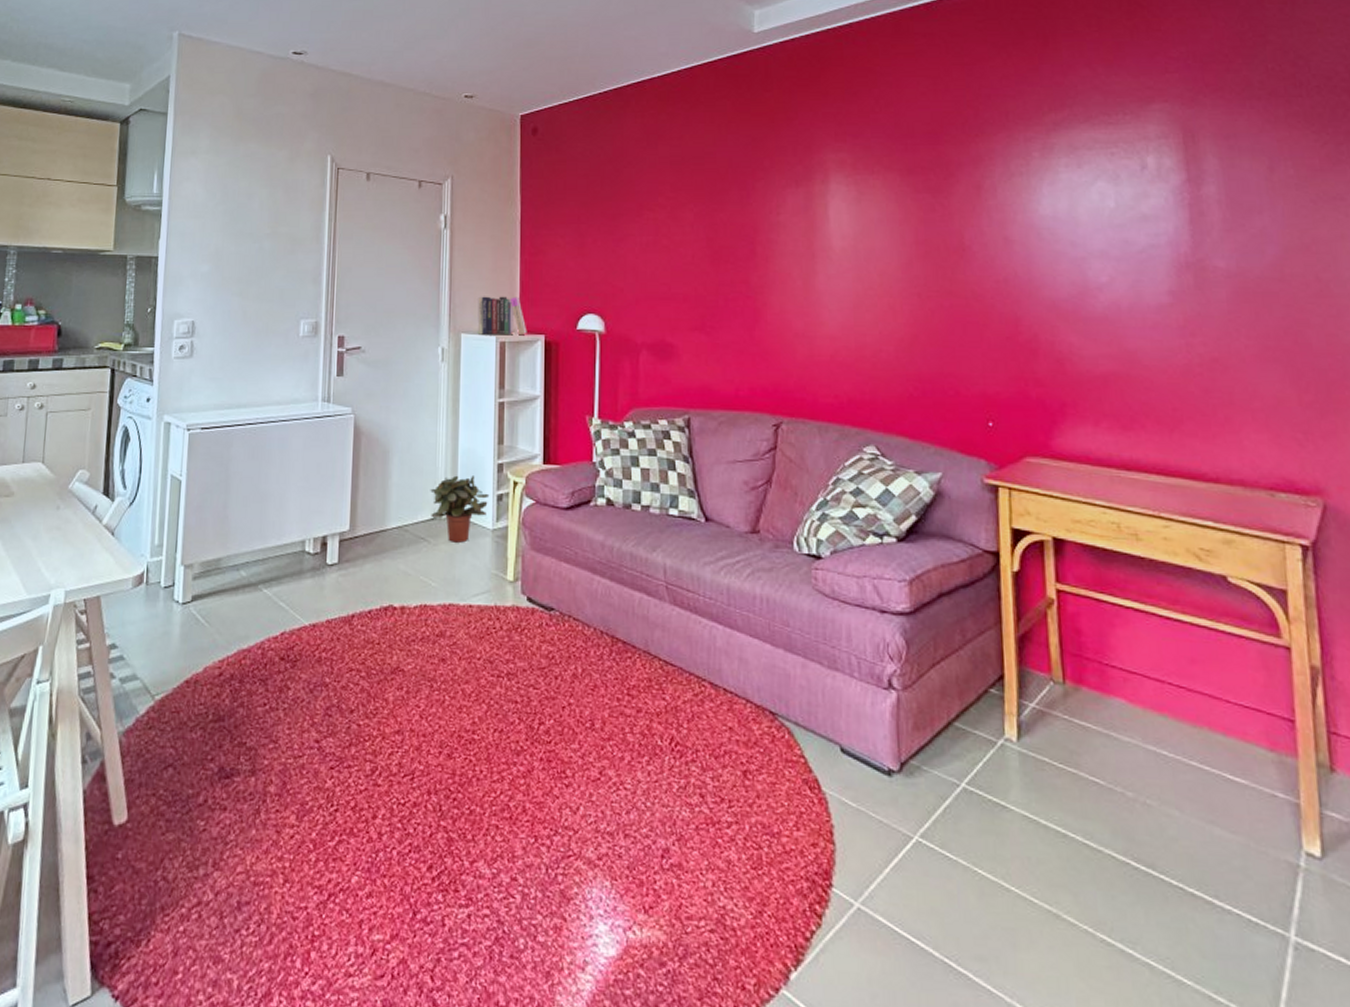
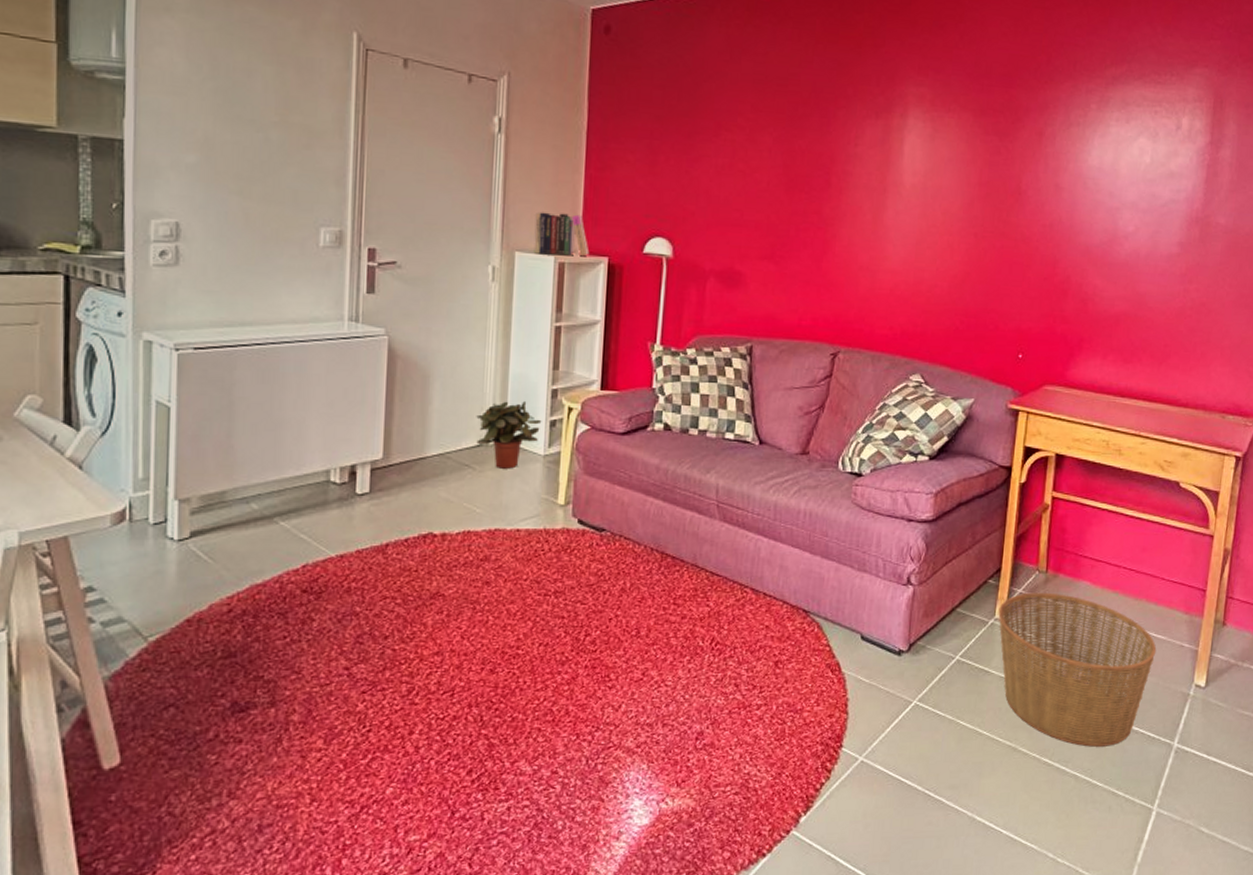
basket: none [1008,708,1238,928] -> present [998,592,1157,747]

